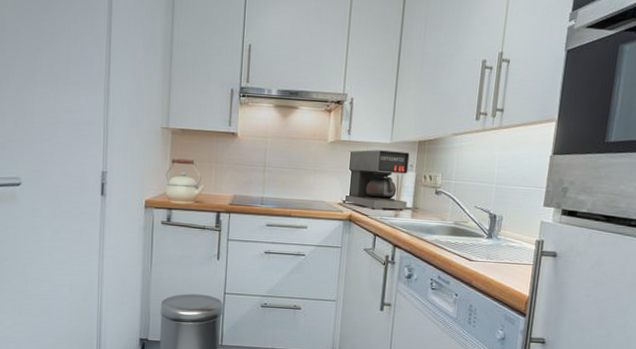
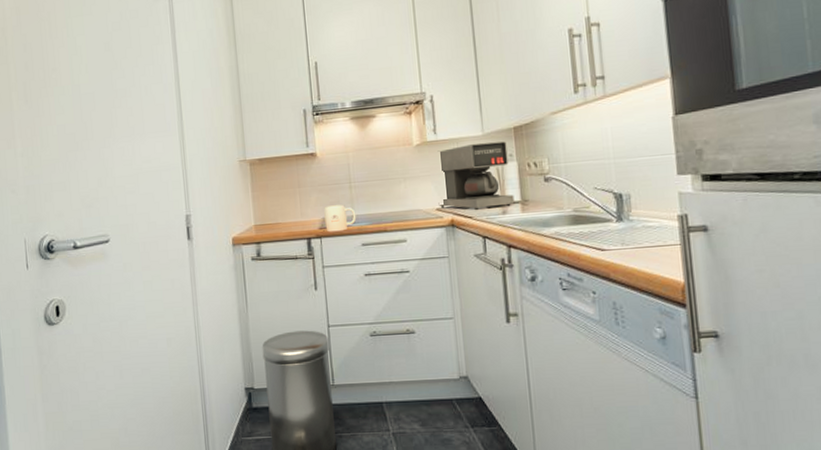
kettle: present [165,158,206,205] -> none [248,188,292,237]
mug: none [235,184,266,210] -> present [324,204,356,233]

